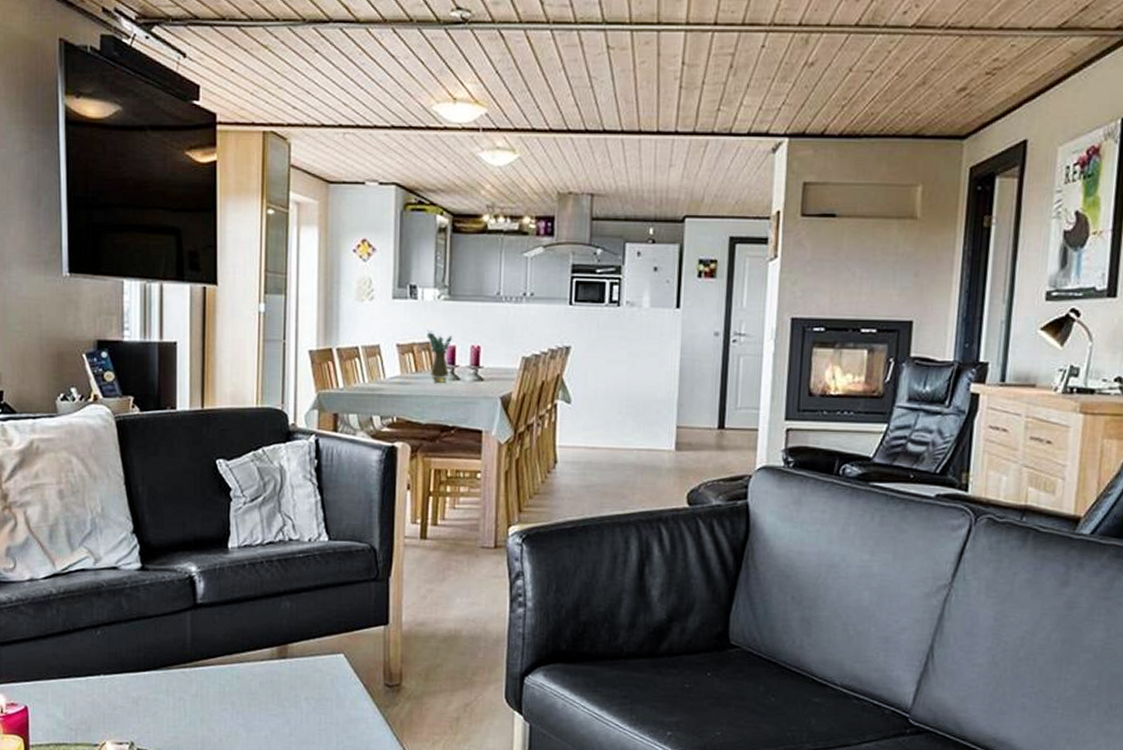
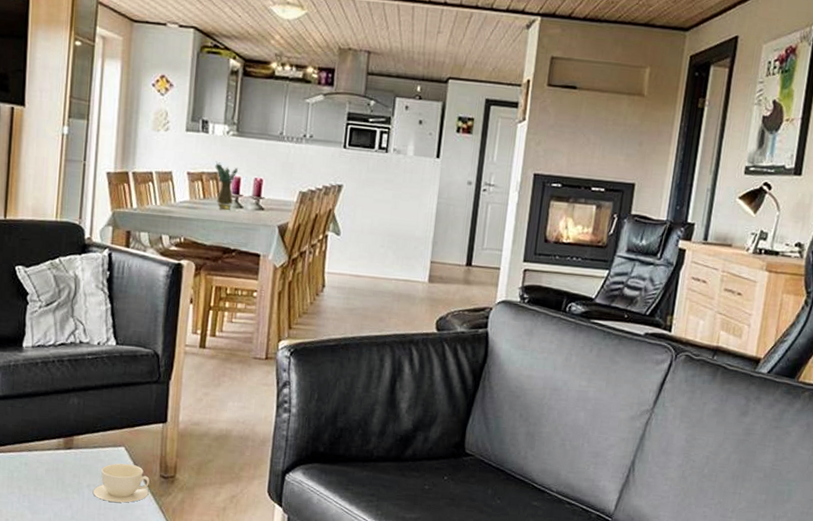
teacup: none [311,671,373,716] -> present [92,463,150,503]

